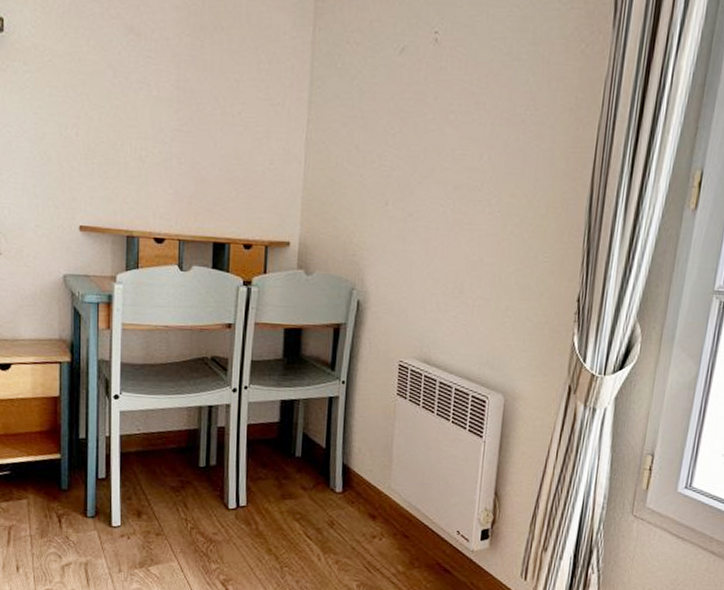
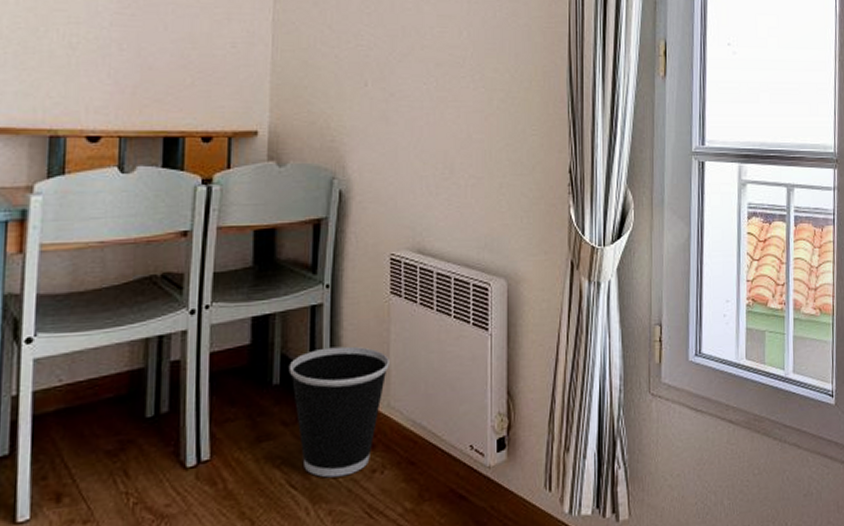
wastebasket: none [308,433,393,537] -> present [288,346,389,478]

